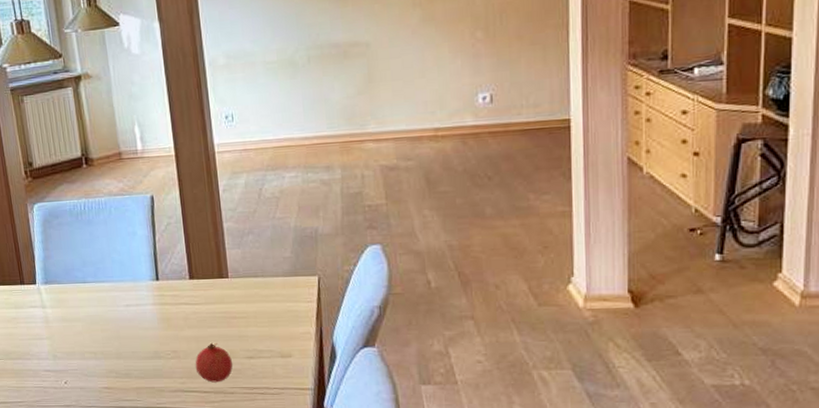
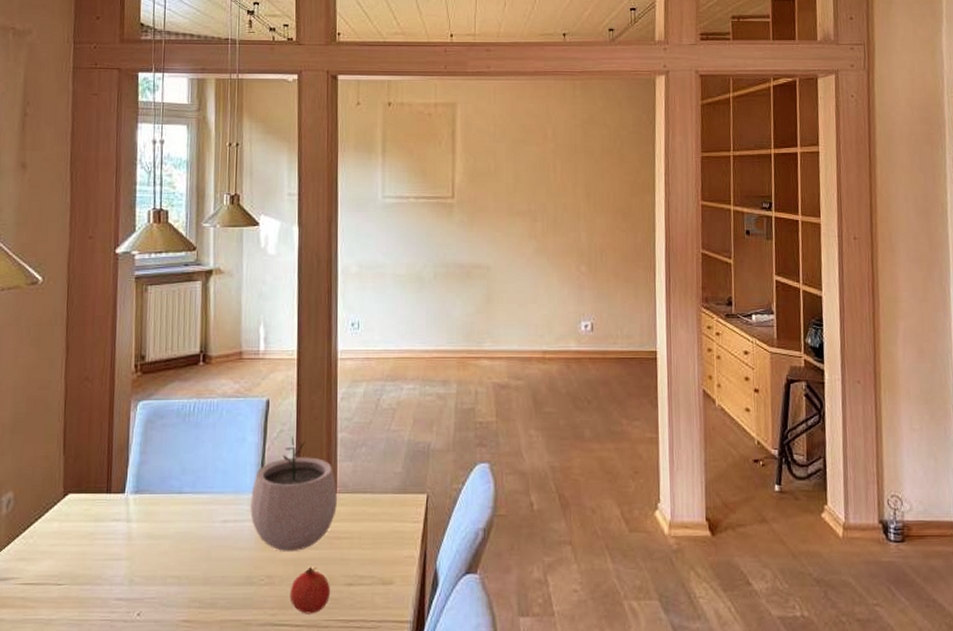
plant pot: none [148,229,230,330] -> present [250,437,337,551]

